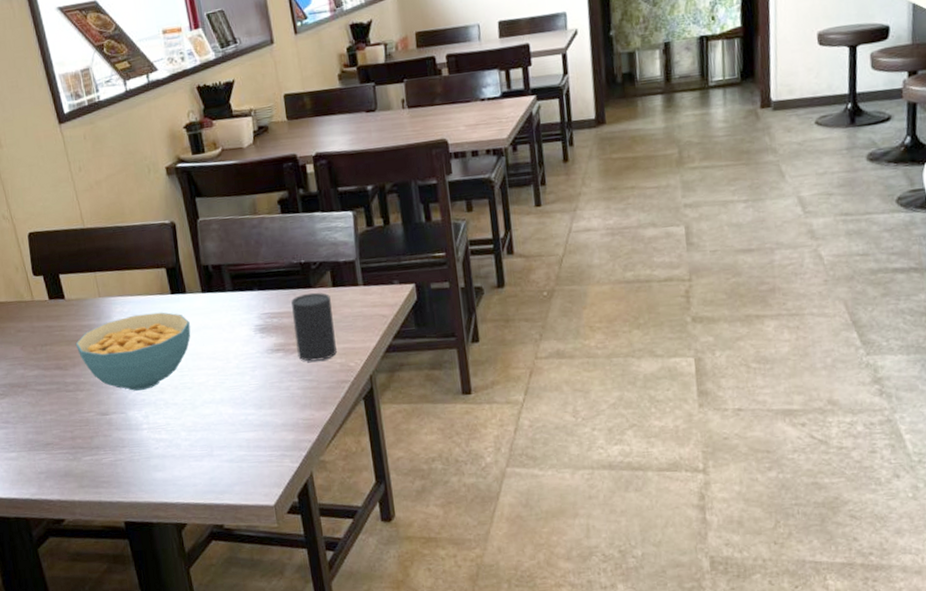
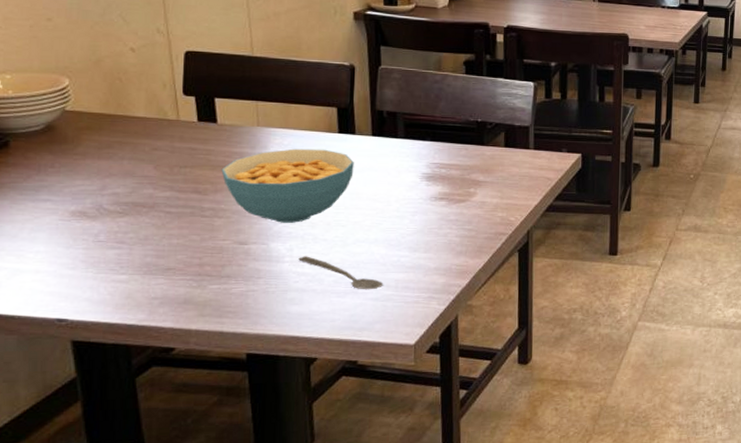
spoon: none [154,421,236,452] -> present [298,256,384,290]
cup: present [291,292,337,362] -> none [461,150,501,212]

